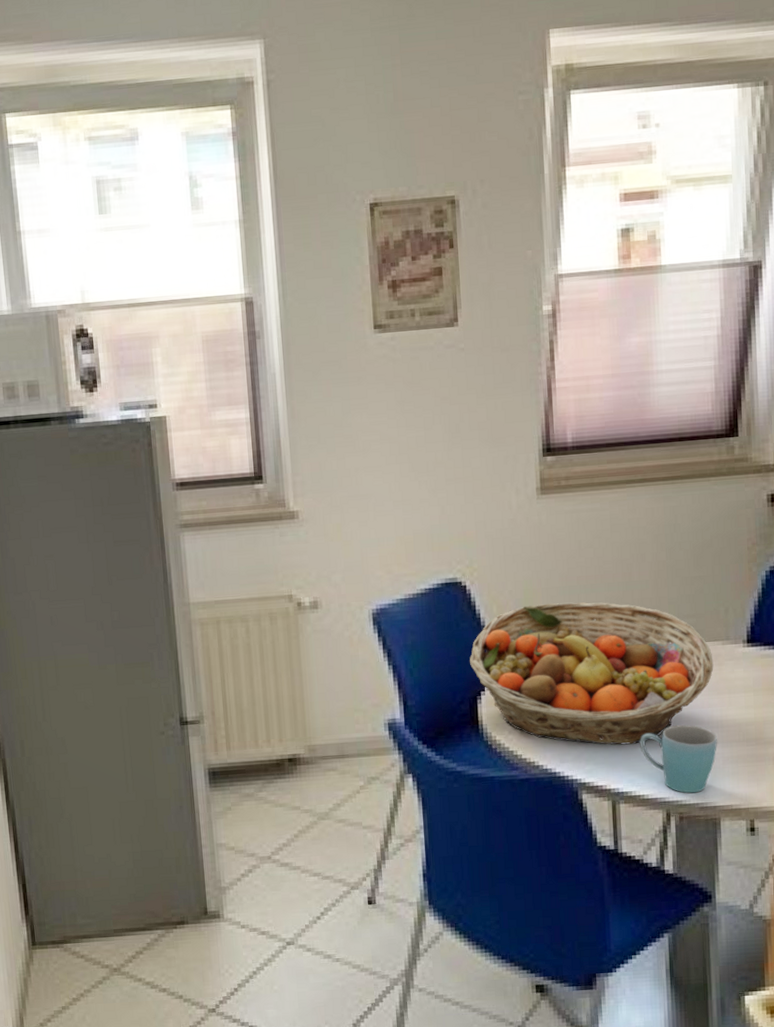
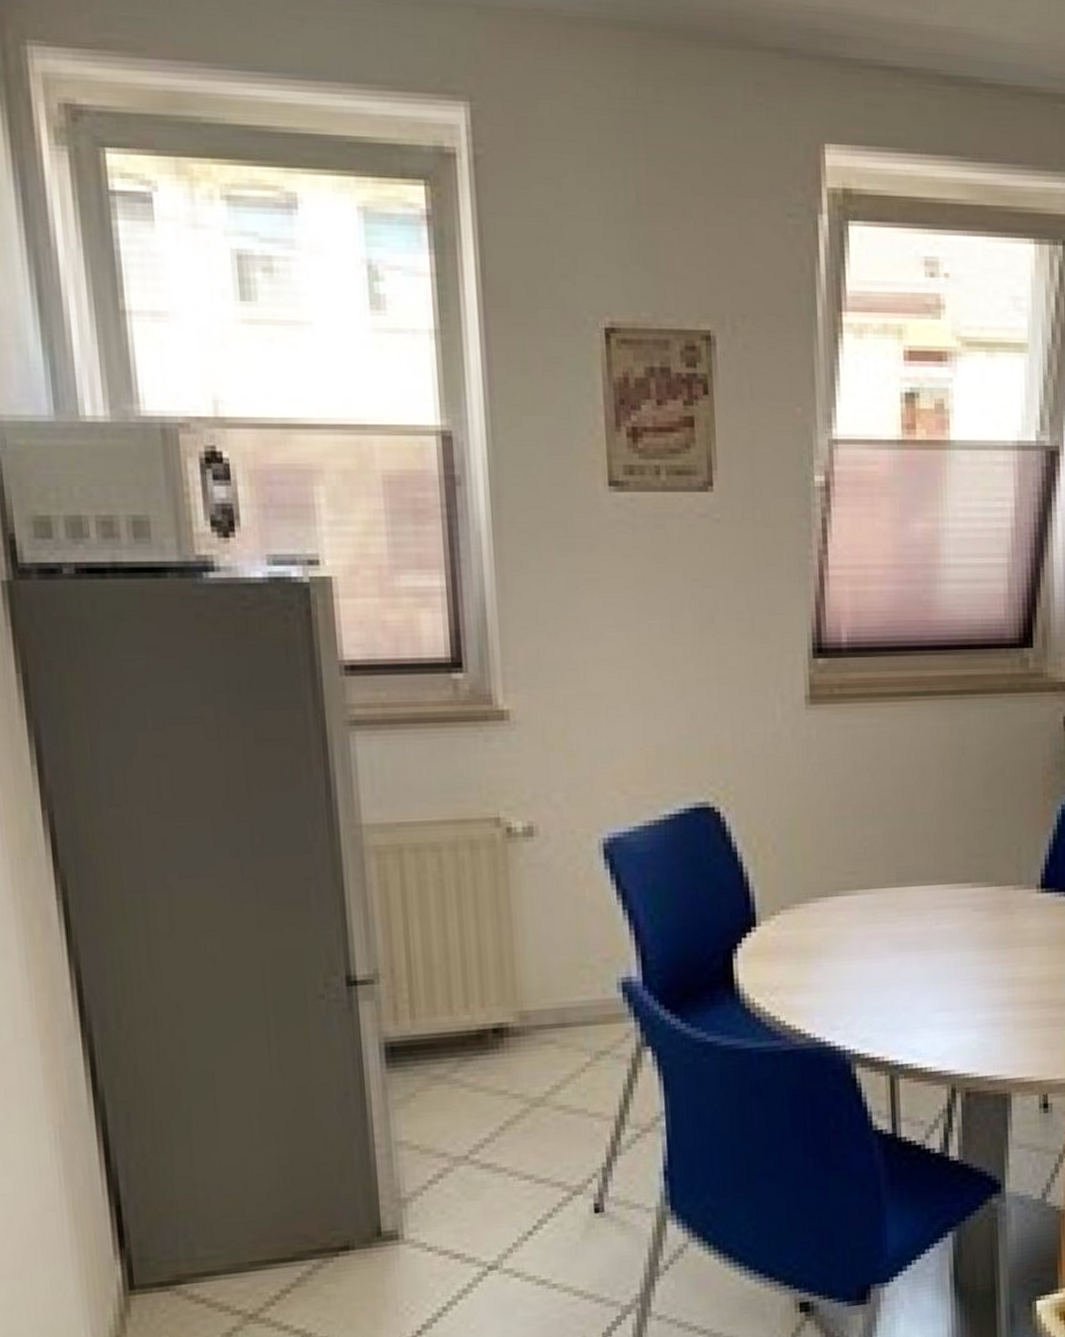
fruit basket: present [470,602,714,745] -> none [724,836,1005,1008]
mug: present [640,724,717,794] -> none [922,983,1008,1065]

